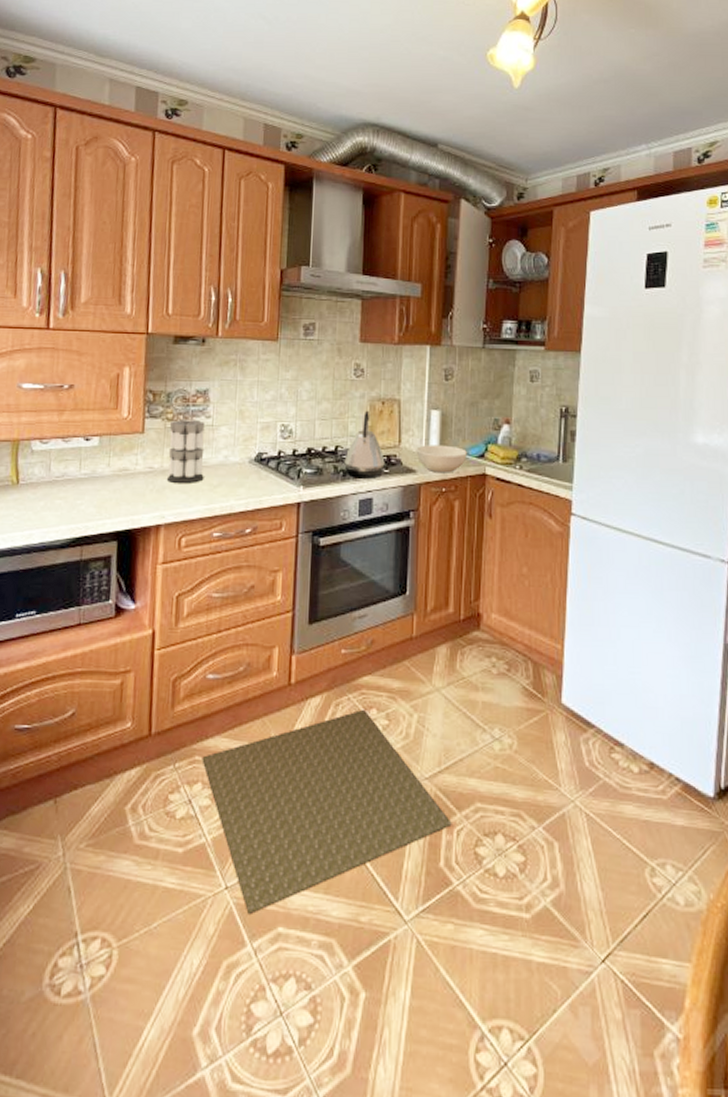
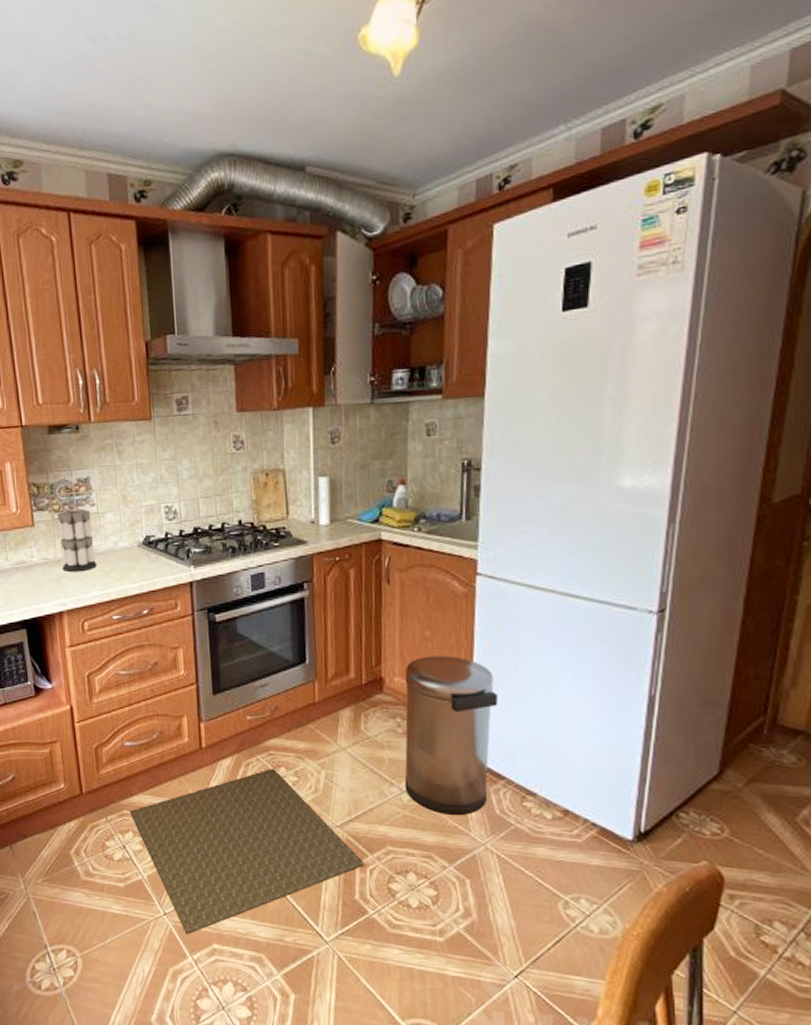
kettle: present [344,410,385,479] -> none [232,483,274,554]
bowl: present [416,445,468,473] -> none [305,512,361,542]
pedal bin: none [497,593,589,767] -> present [404,655,498,815]

